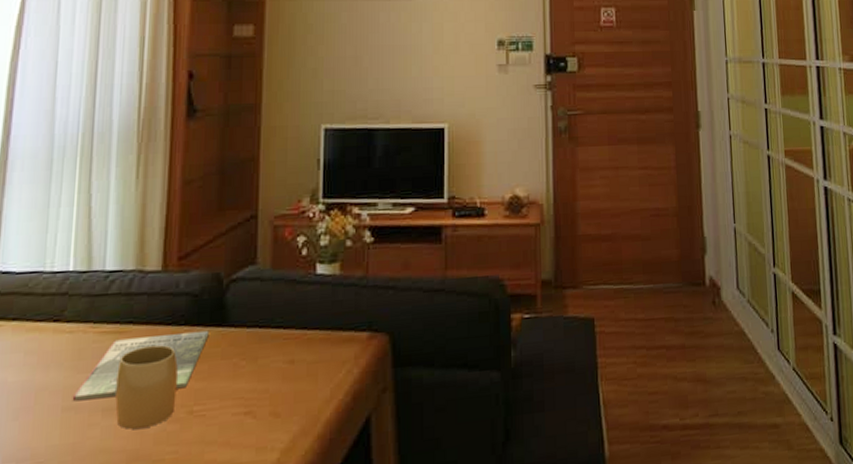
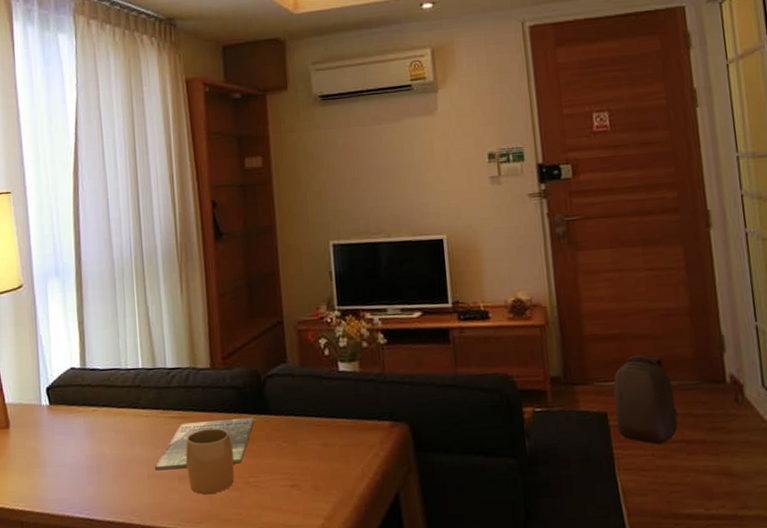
backpack: none [601,256,661,351] -> present [613,354,678,444]

